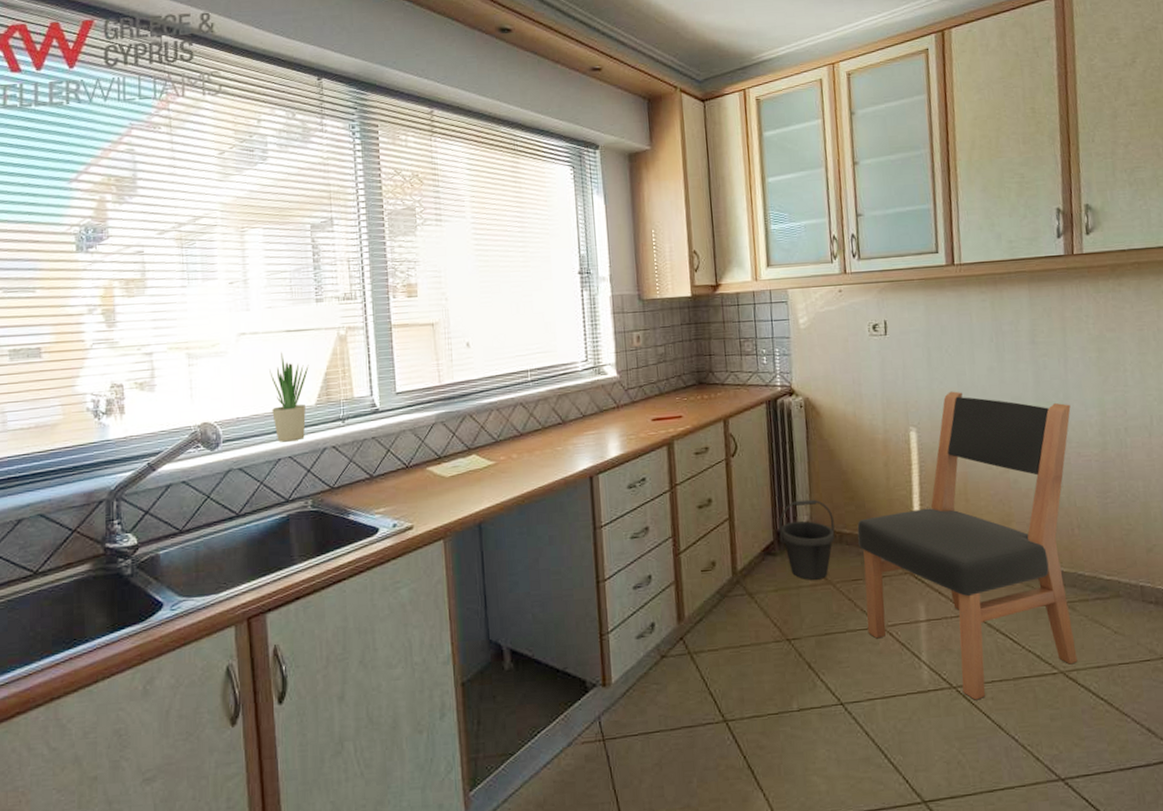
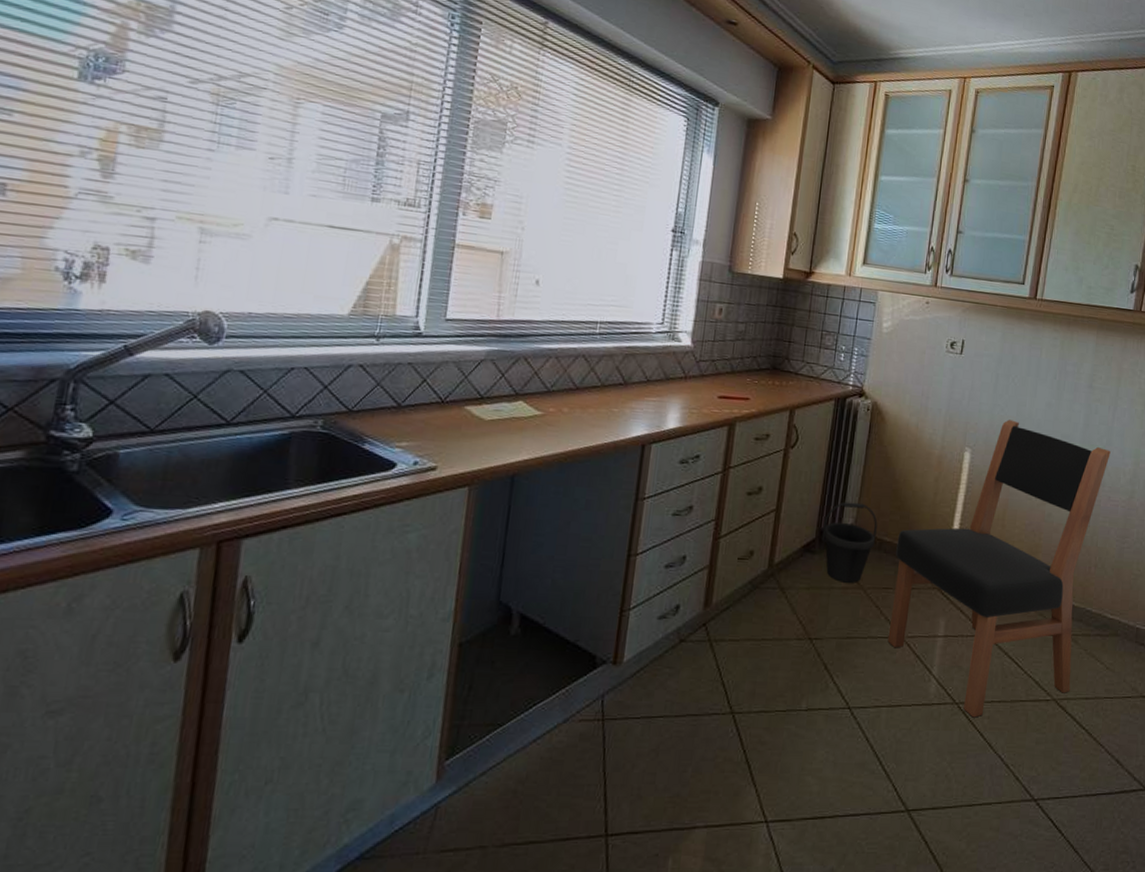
potted plant: present [269,352,309,442] -> none [293,248,349,351]

